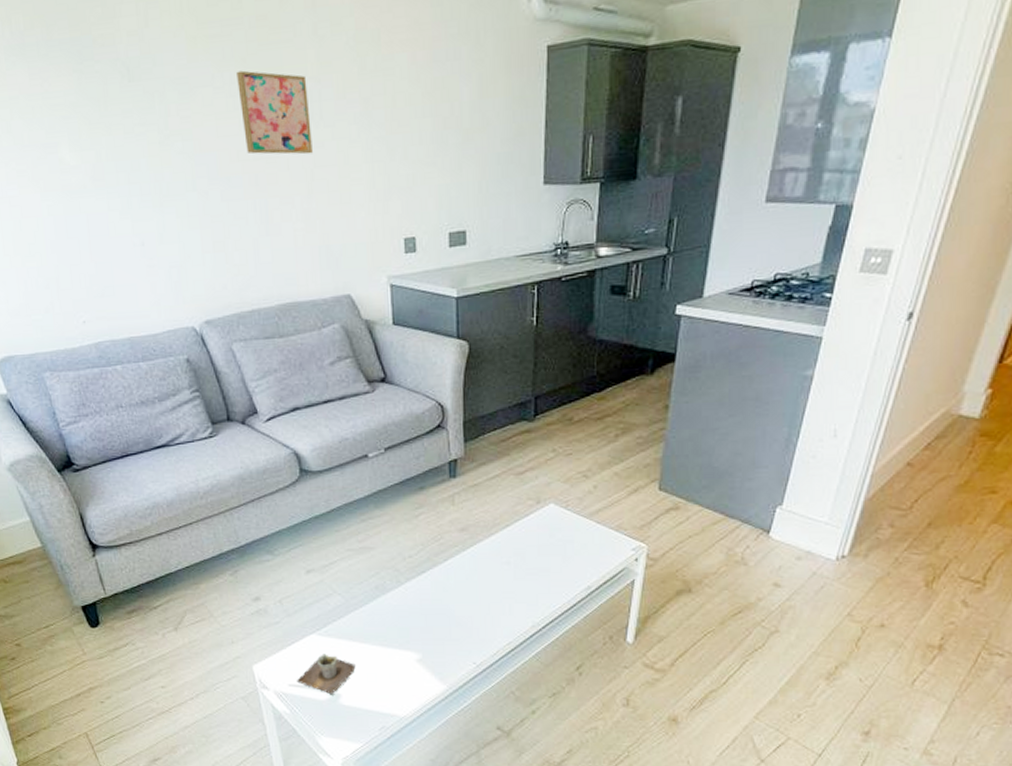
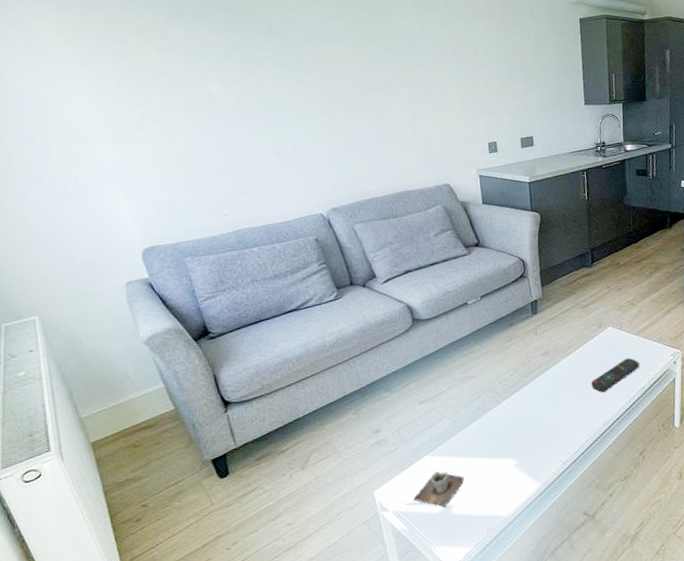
wall art: present [237,70,313,155] -> none [357,31,417,87]
remote control: none [520,547,587,586] -> present [591,358,640,392]

